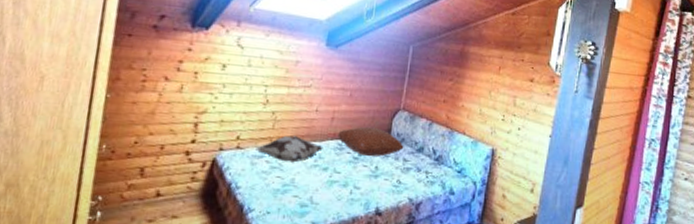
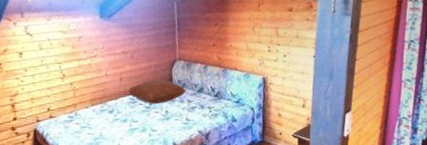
decorative pillow: present [256,135,323,163] -> none [65,99,119,121]

